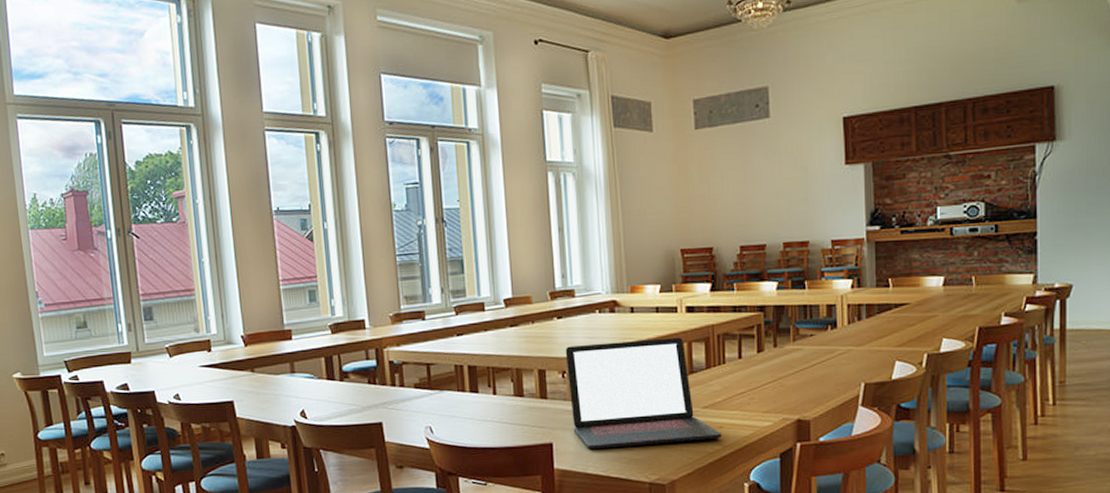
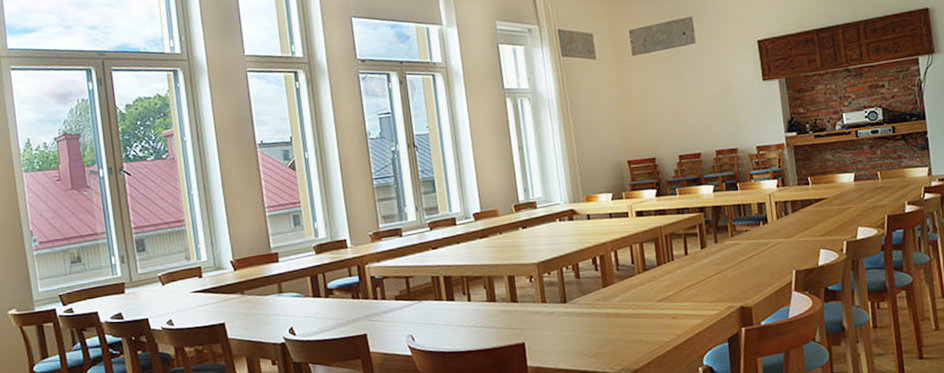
laptop: present [565,337,722,450] -> none [531,239,676,347]

